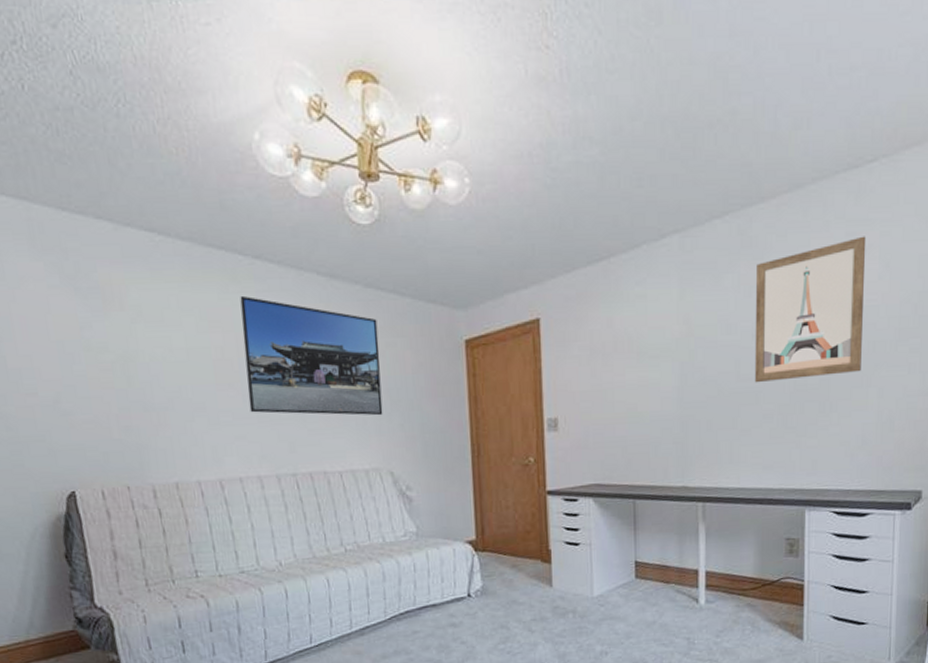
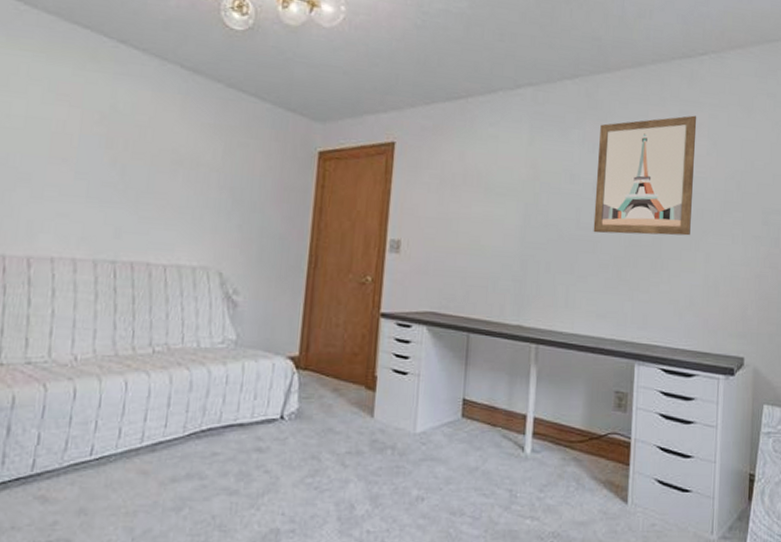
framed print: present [240,295,383,416] -> none [79,74,233,213]

